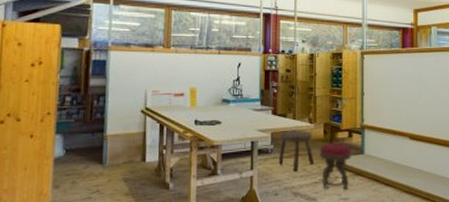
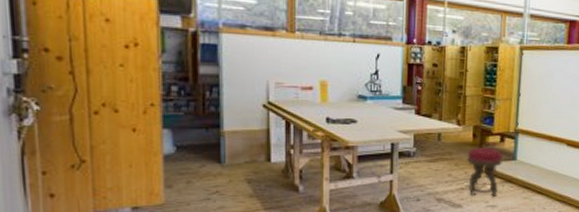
stool: present [279,130,314,172] -> none [422,132,461,177]

